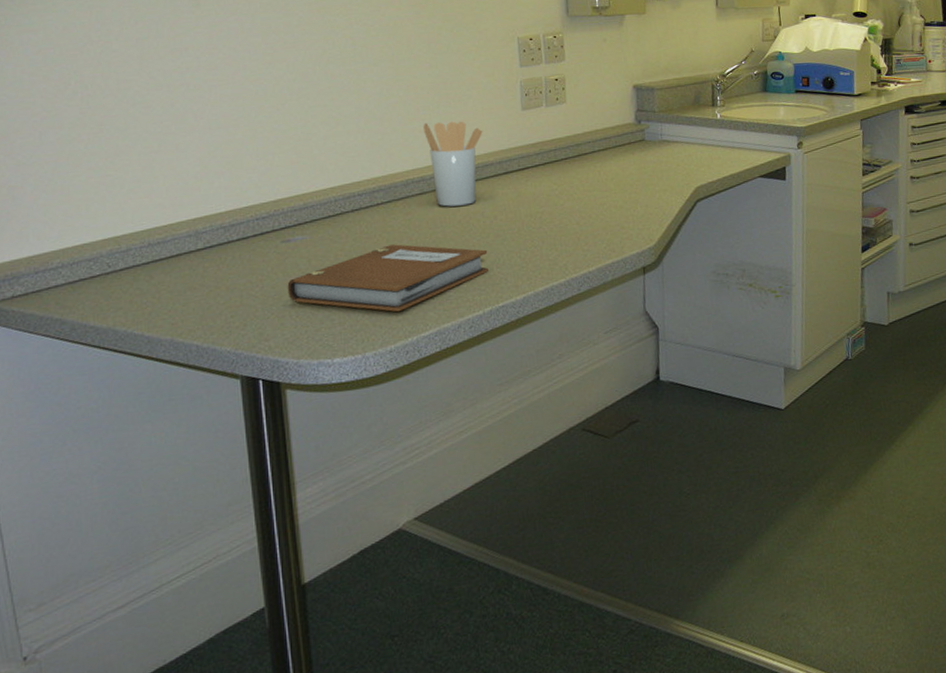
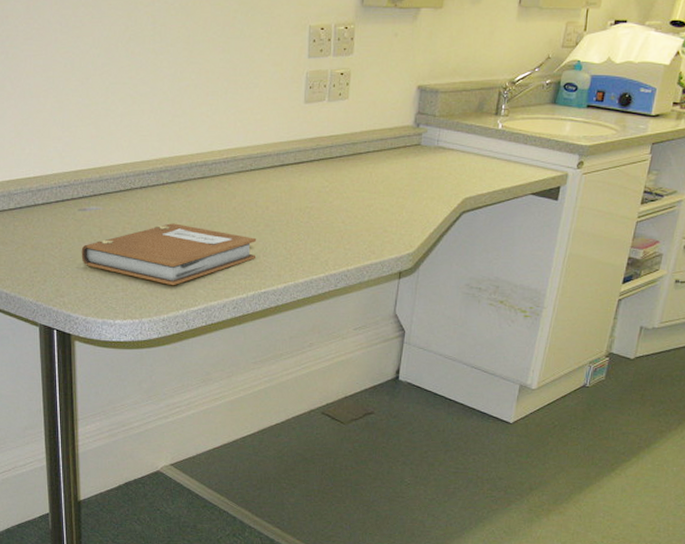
utensil holder: present [422,121,483,207] -> none [210,107,265,193]

